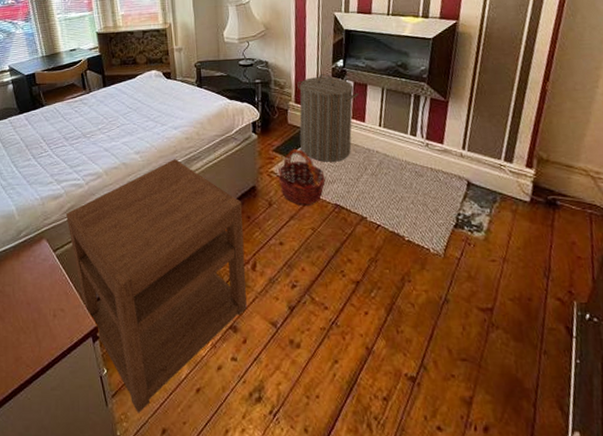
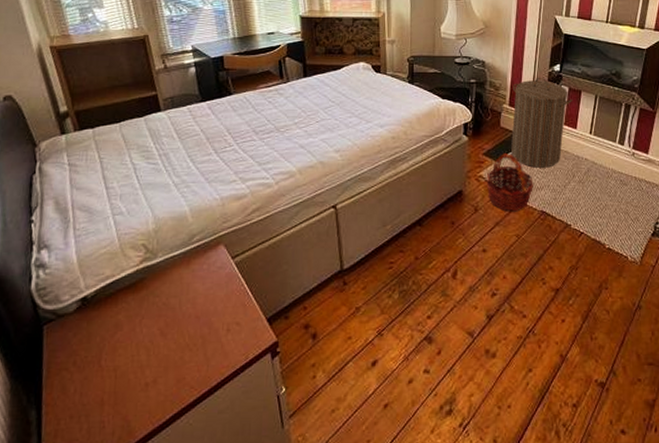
nightstand: present [66,159,247,413] -> none [250,159,447,433]

